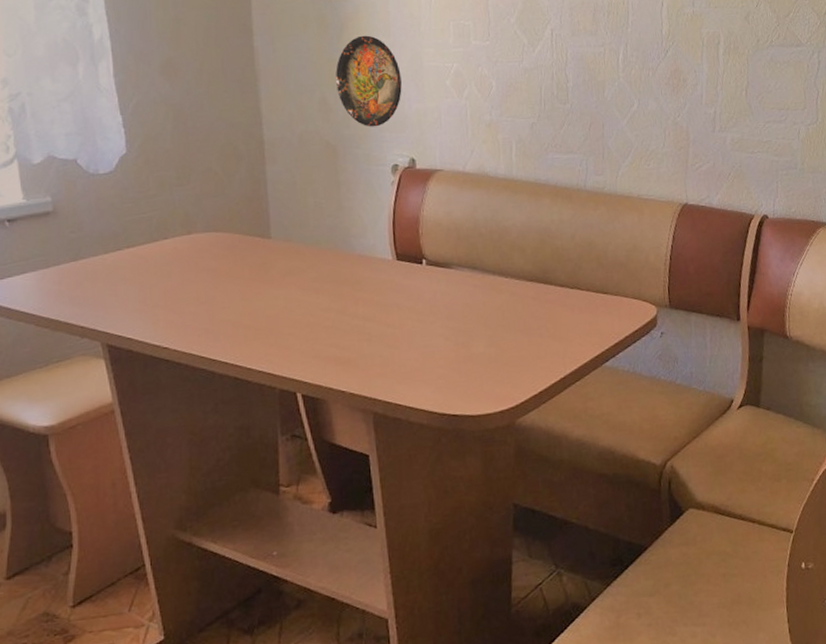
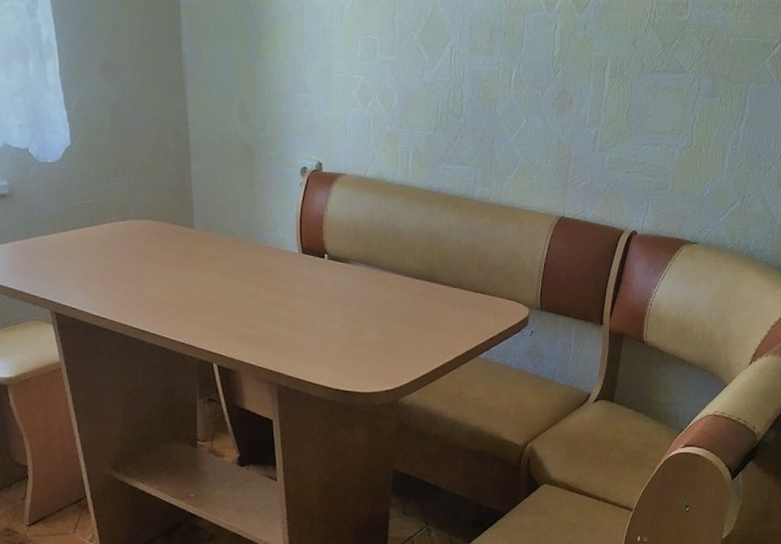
decorative plate: present [336,35,402,127] -> none [254,45,313,132]

